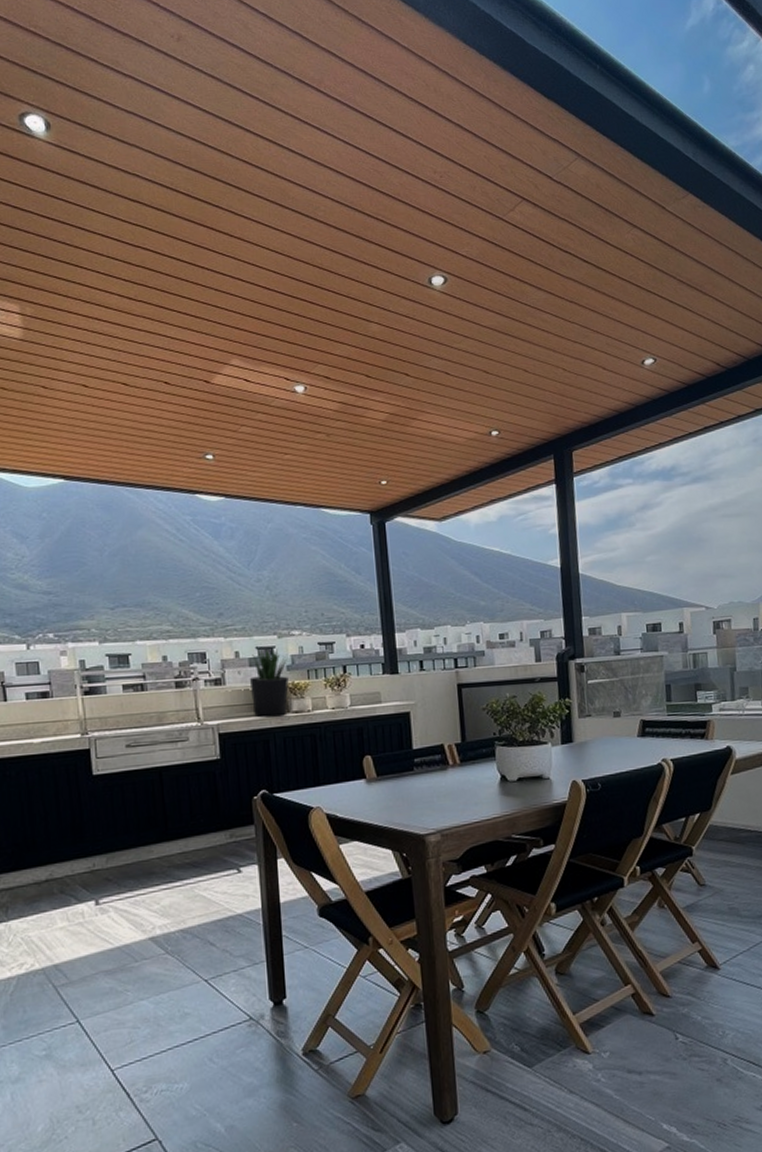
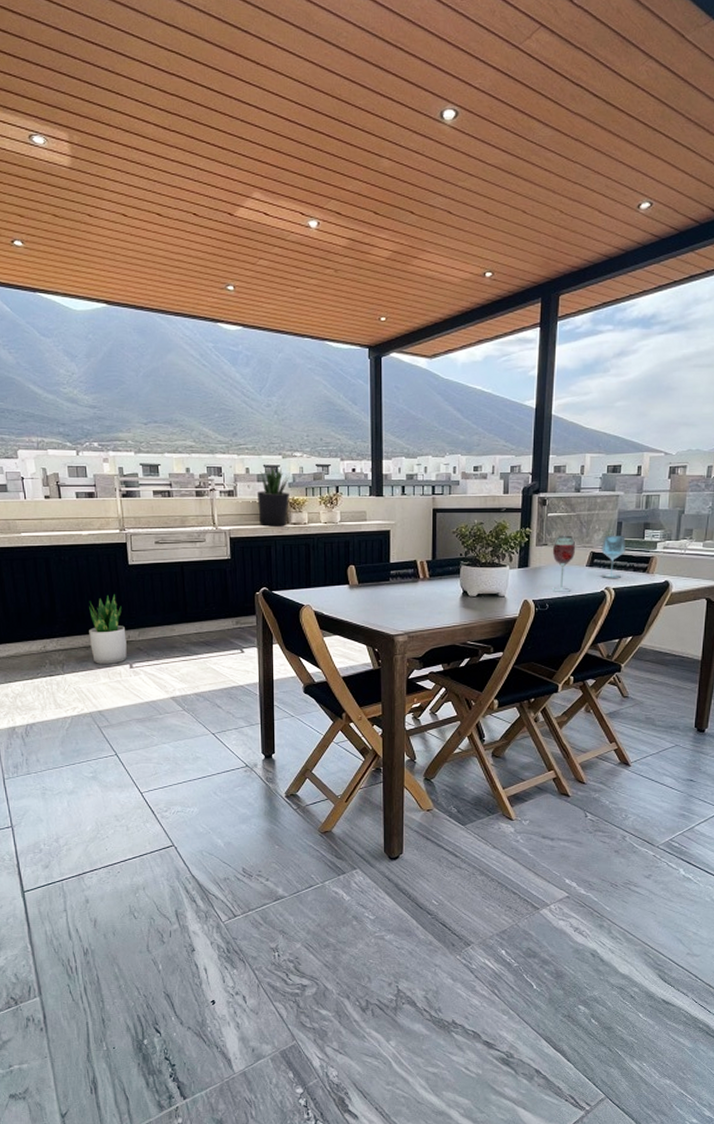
planter: none [40,813,92,904] -> present [88,594,127,664]
wineglass: none [597,703,624,769] -> present [551,535,576,592]
wine glass: none [651,699,680,749] -> present [601,535,627,578]

